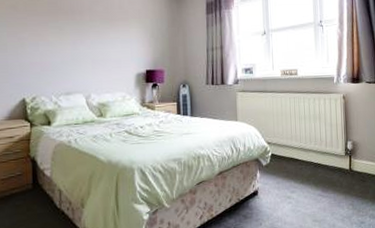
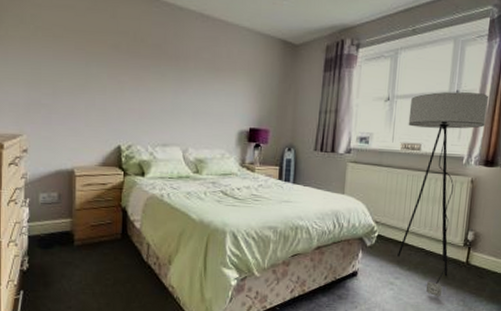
floor lamp: none [283,22,347,204] -> present [397,92,489,297]

